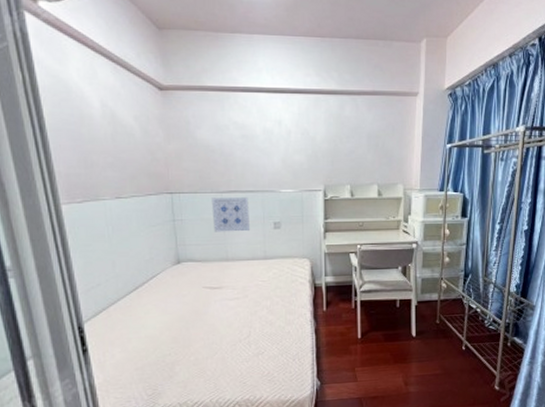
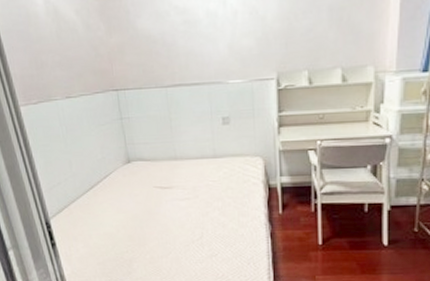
wall art: present [211,197,251,232] -> none [156,91,198,130]

